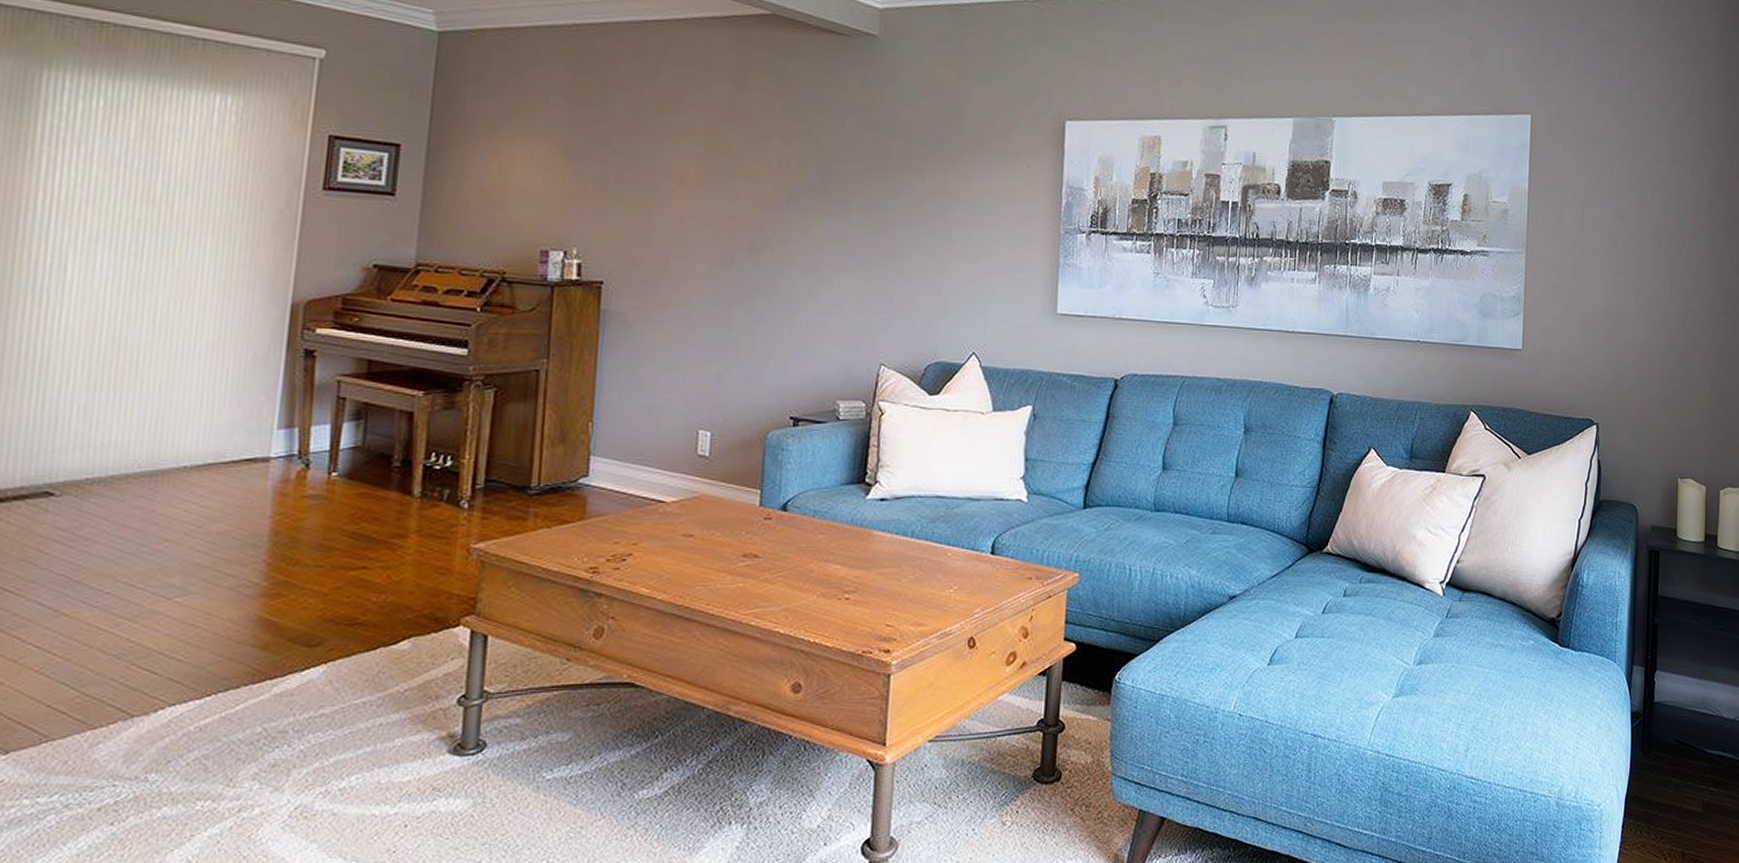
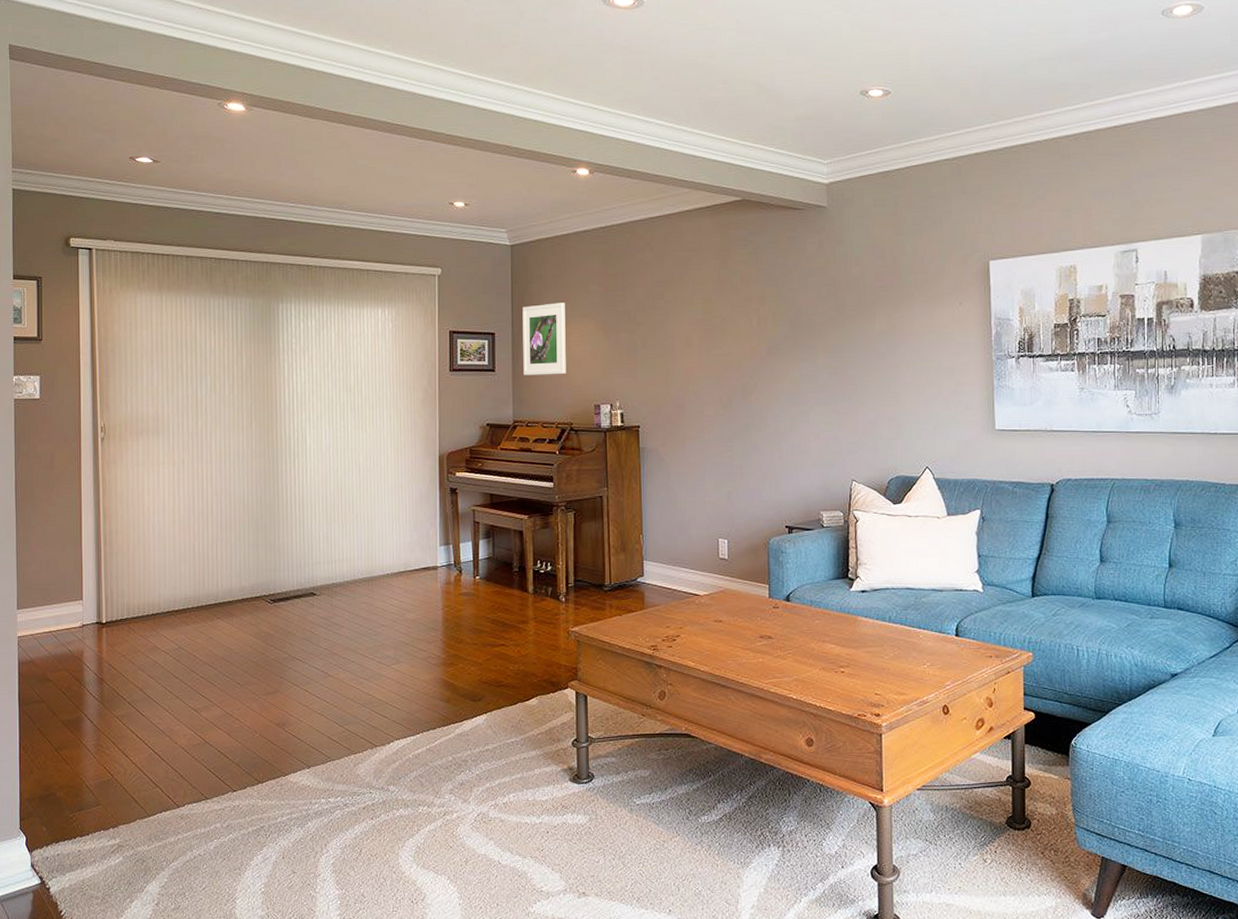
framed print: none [438,113,512,207] -> present [522,302,566,376]

